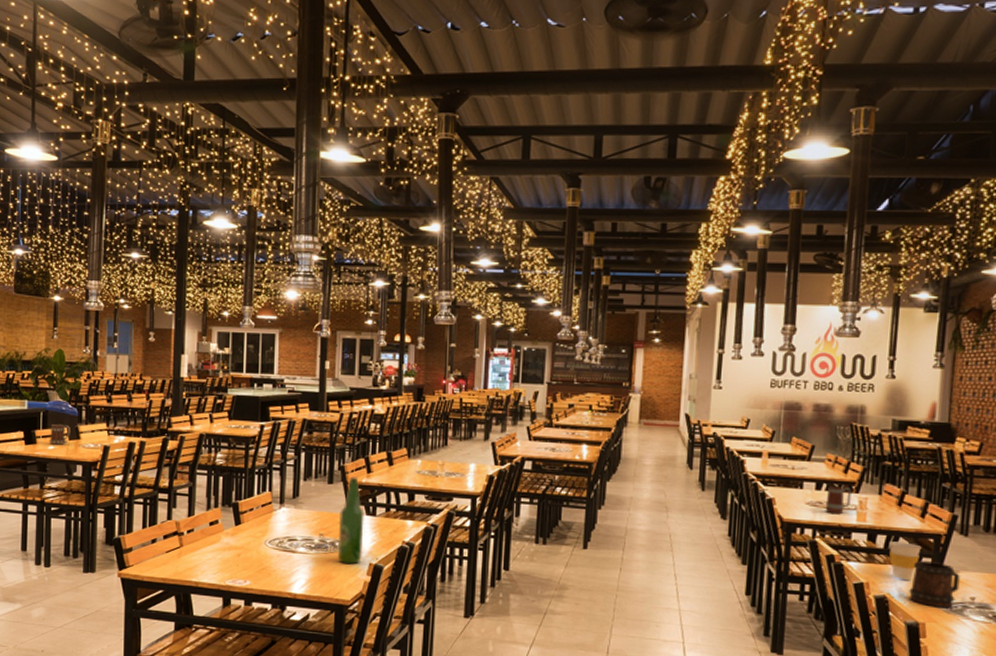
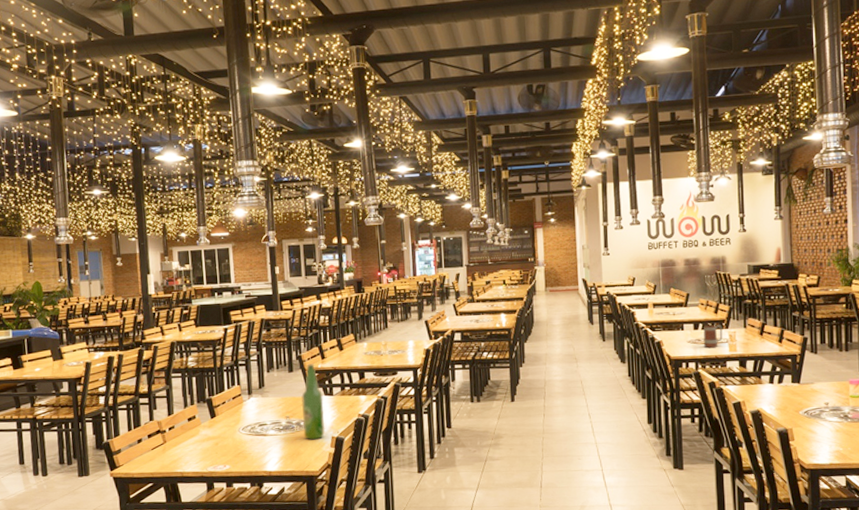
beer mug: present [49,423,71,445] -> none [35,347,54,367]
cup: present [889,541,922,581] -> none [757,364,783,396]
beer mug: present [909,561,960,609] -> none [777,377,815,415]

